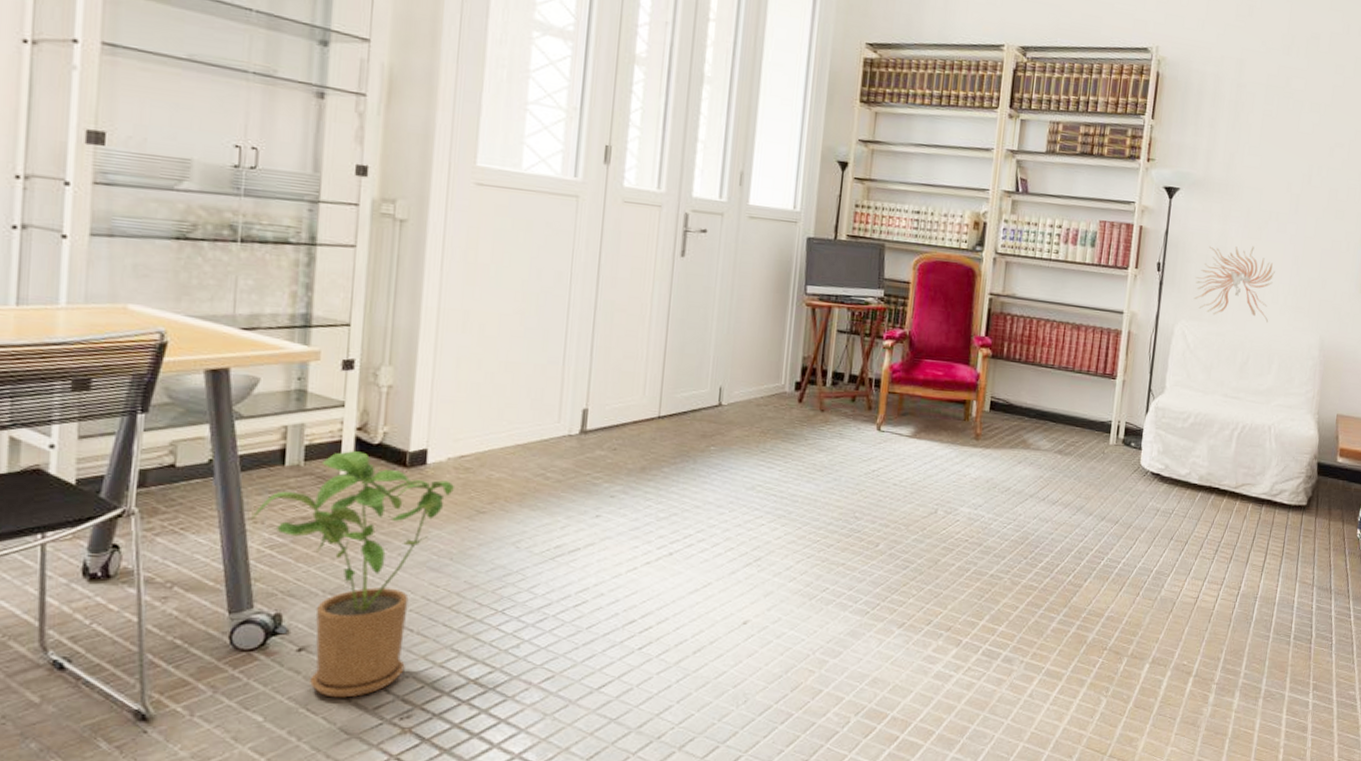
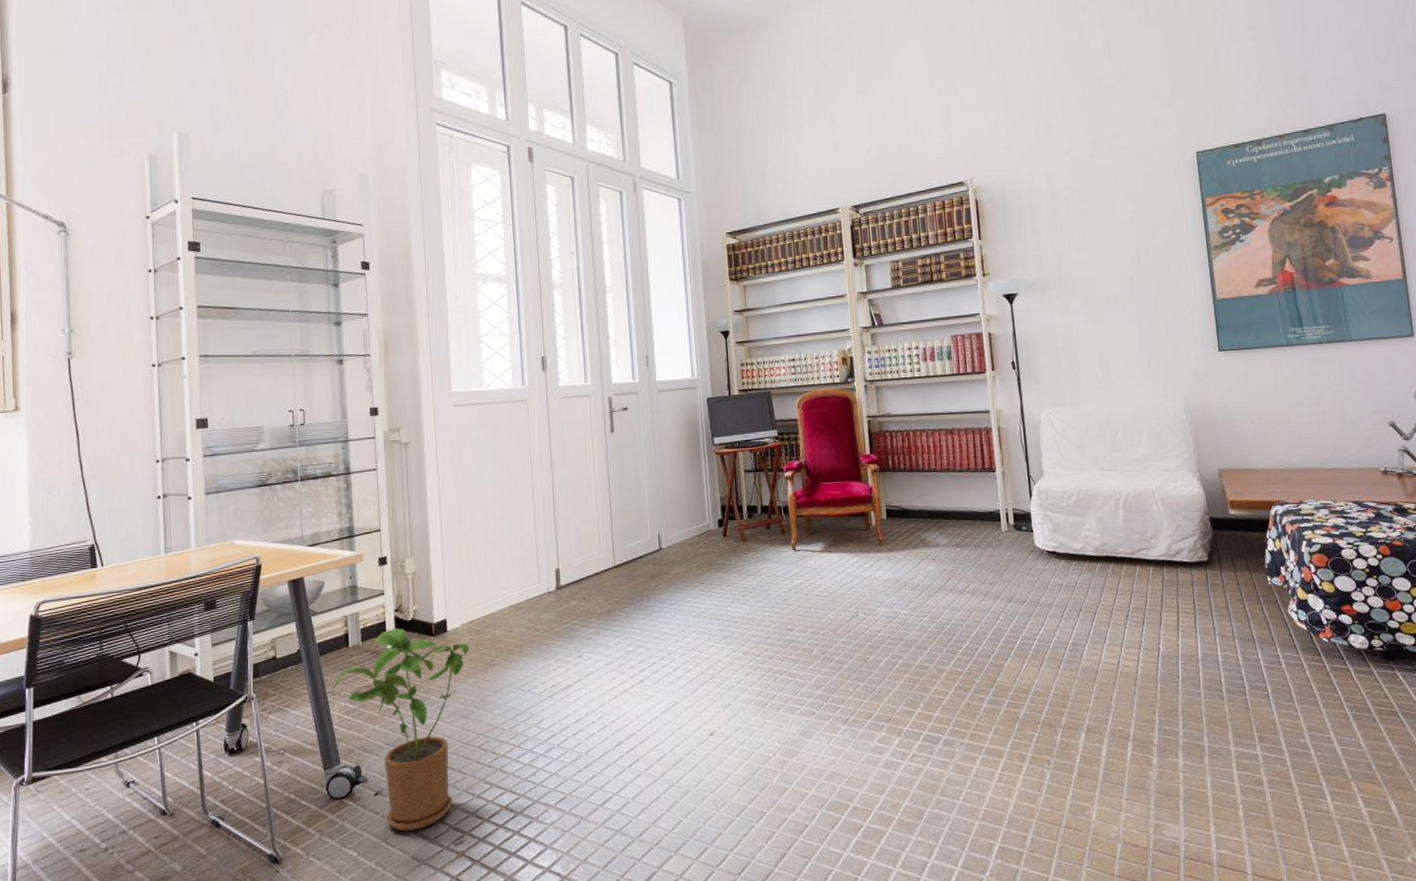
wall sculpture: present [1193,246,1275,323] -> none [1049,330,1129,399]

